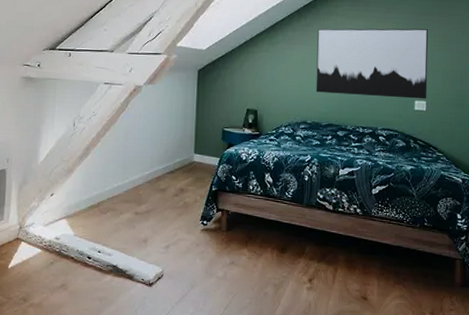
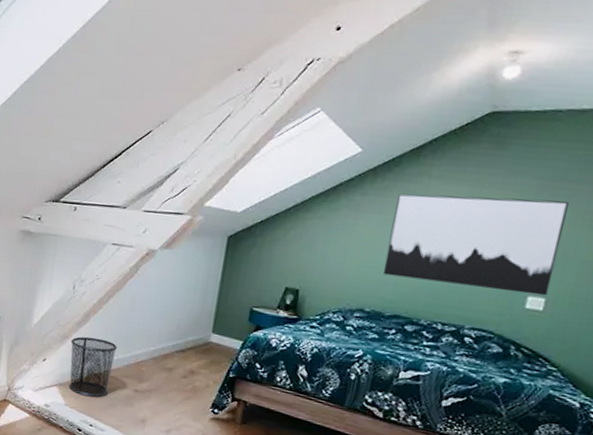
waste bin: none [75,168,116,225] -> present [68,336,117,397]

